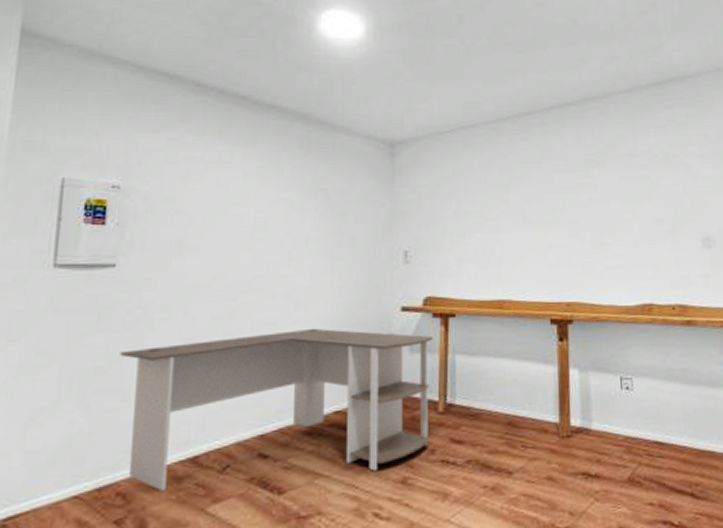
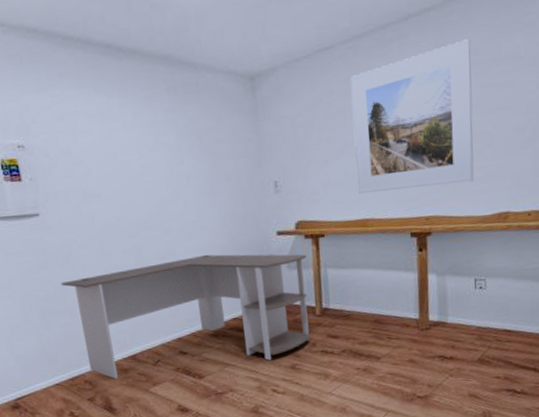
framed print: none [492,134,616,273] -> present [350,39,474,195]

